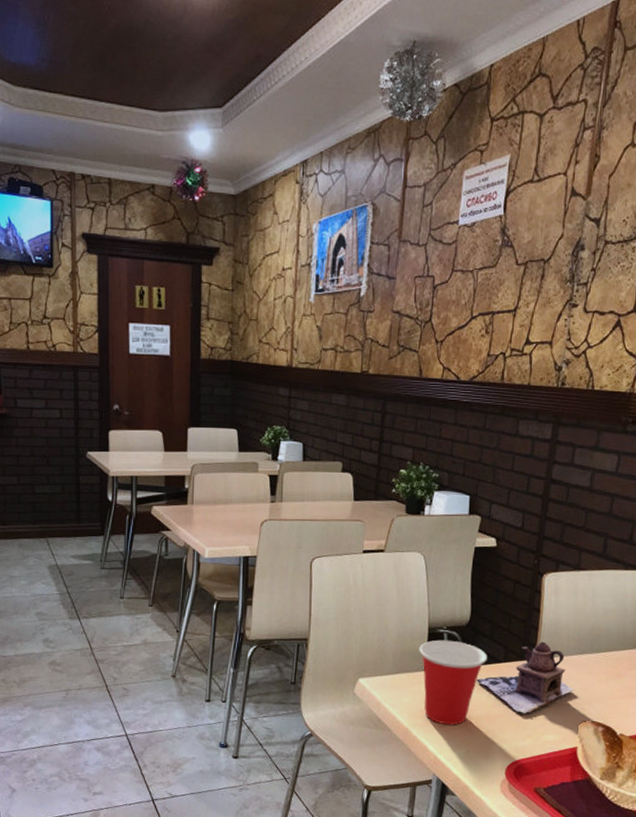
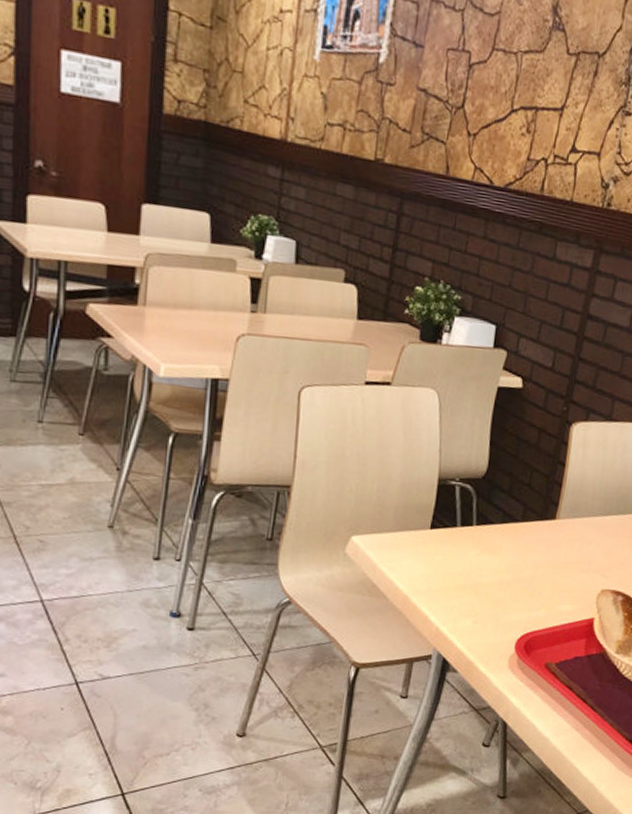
cup: present [419,639,488,726] -> none [425,493,505,593]
teapot: present [476,641,574,716] -> none [489,499,595,583]

